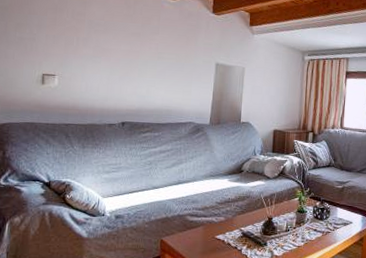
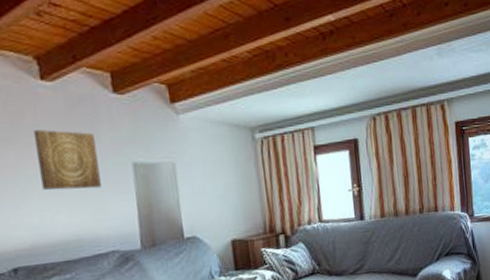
wall art: none [153,31,194,77] -> present [33,129,101,191]

